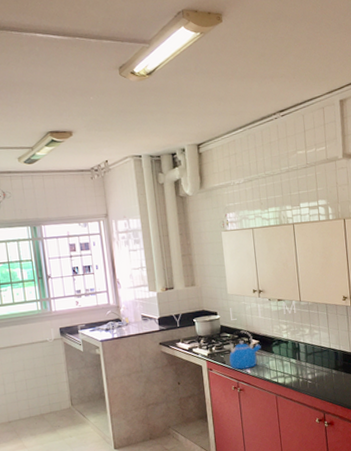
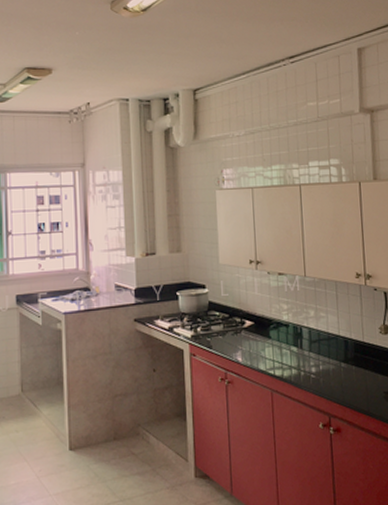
kettle: present [229,330,261,370] -> none [217,309,256,358]

